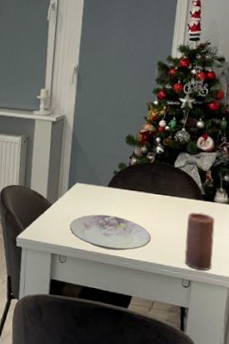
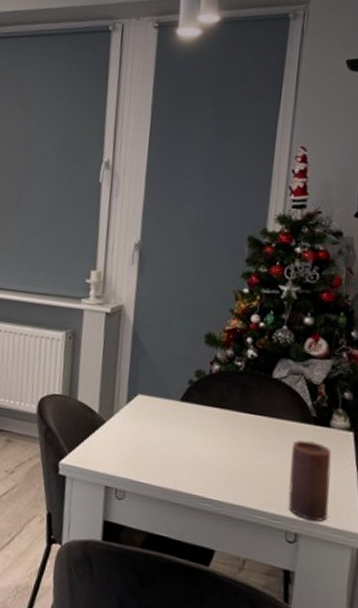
plate: present [69,214,151,251] -> none [129,437,241,488]

